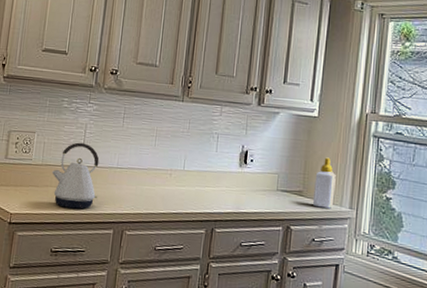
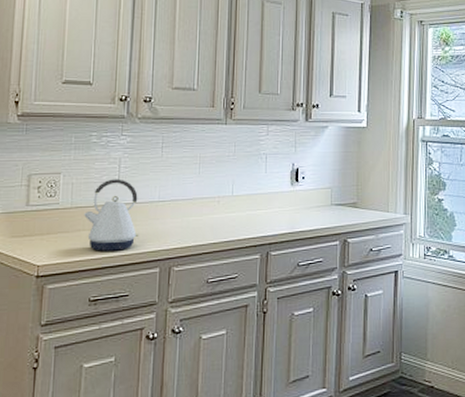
soap bottle: present [313,157,336,209] -> none [368,166,389,217]

